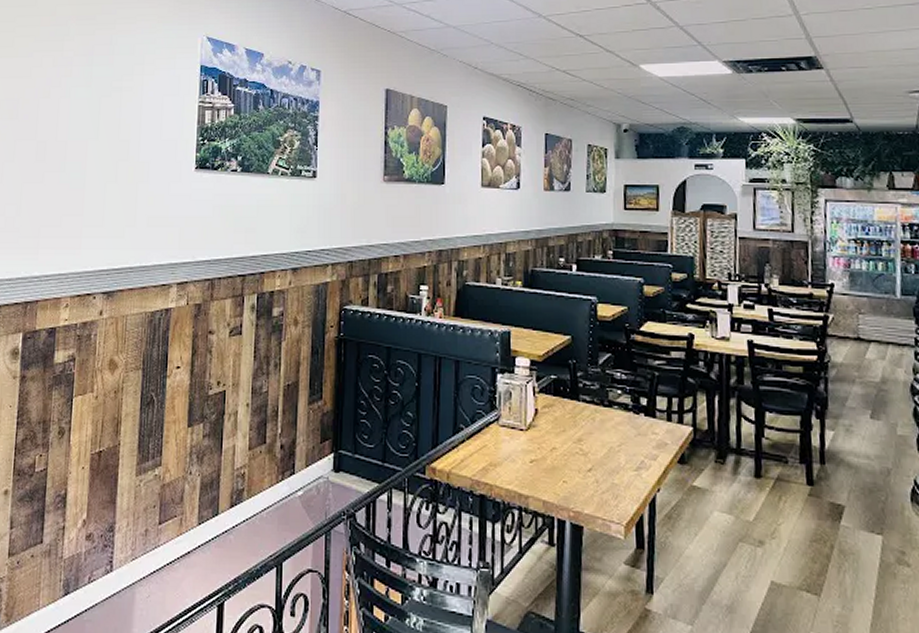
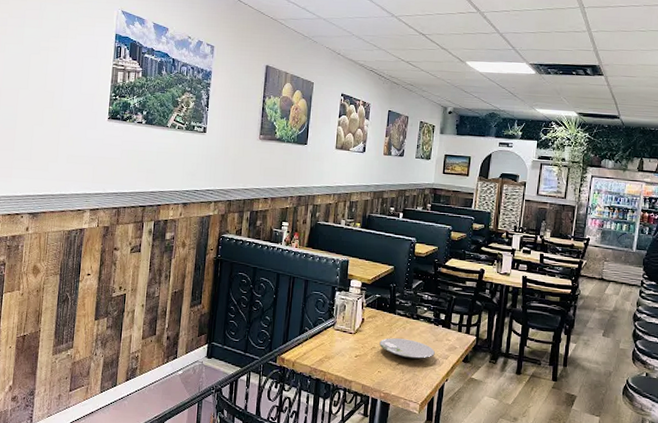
plate: none [561,434,638,463] -> present [379,338,435,359]

